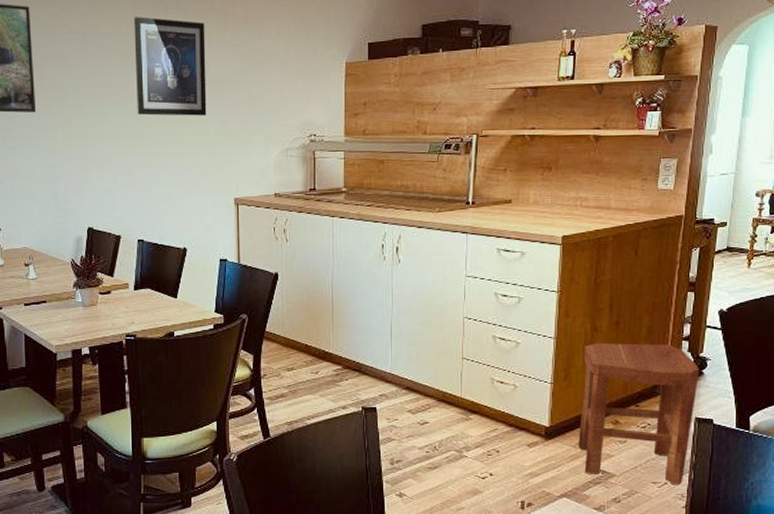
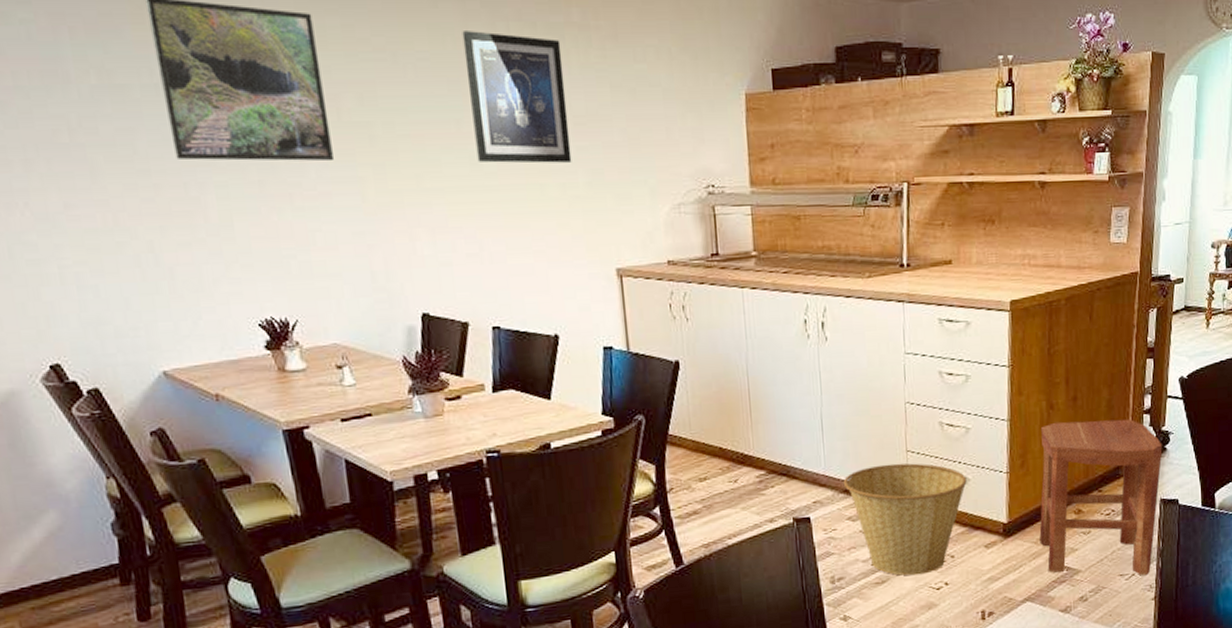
basket: none [406,368,514,465] -> present [843,463,967,576]

